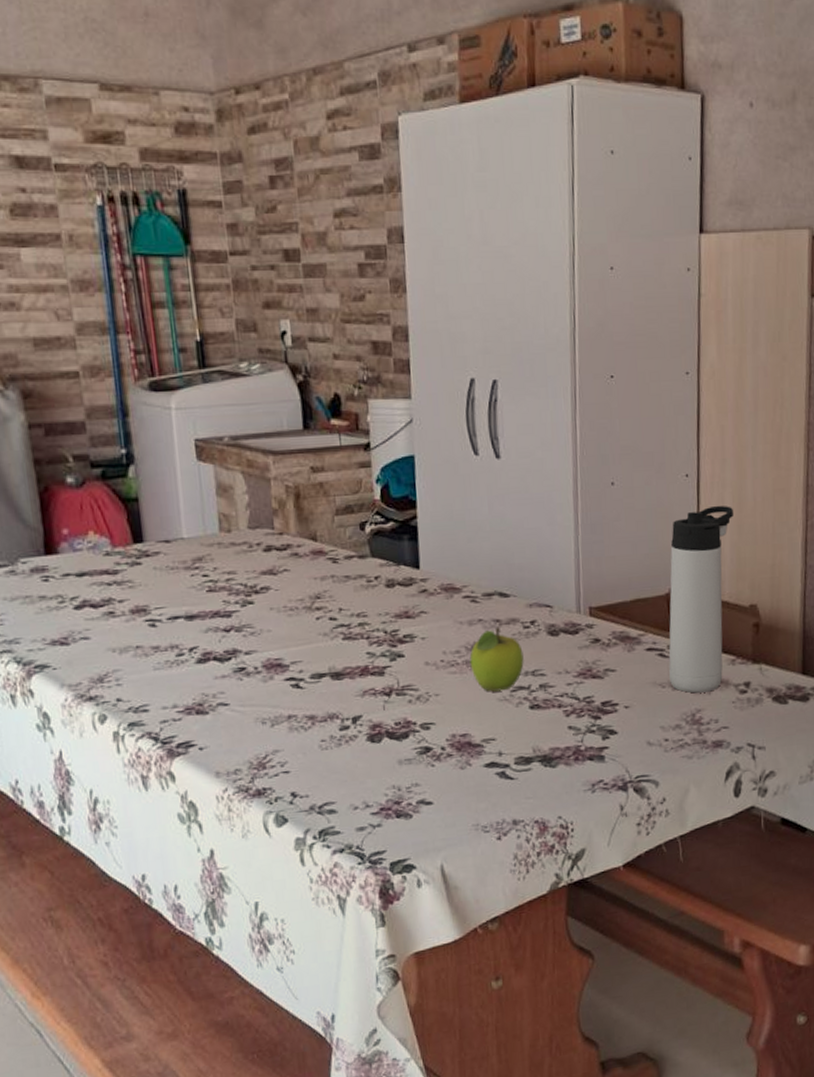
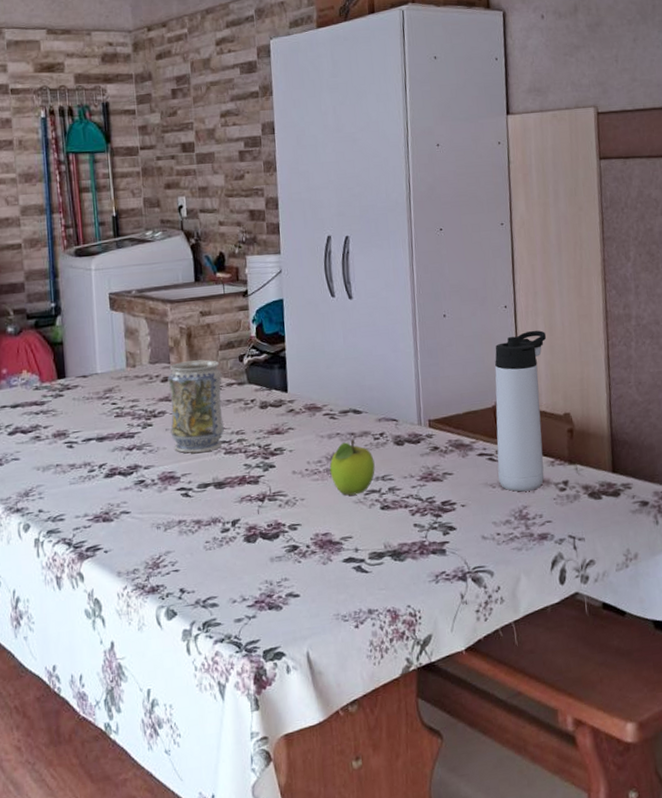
vase: none [271,526,342,638] -> present [168,359,224,453]

